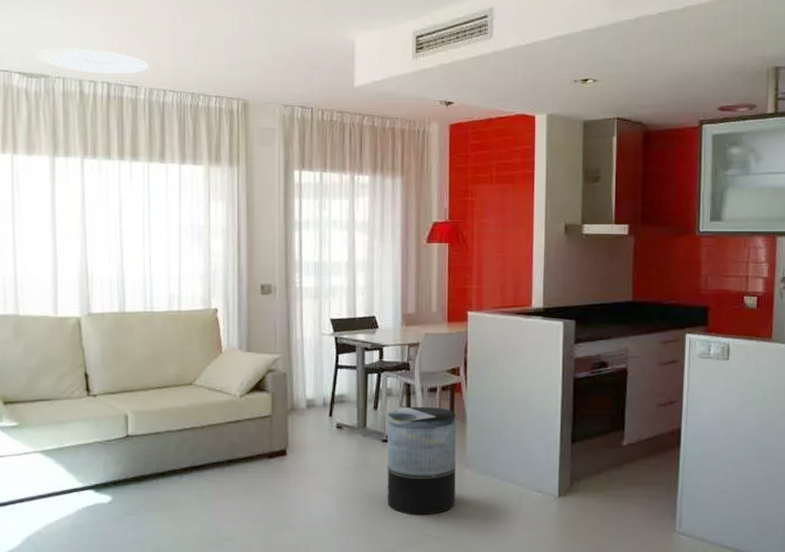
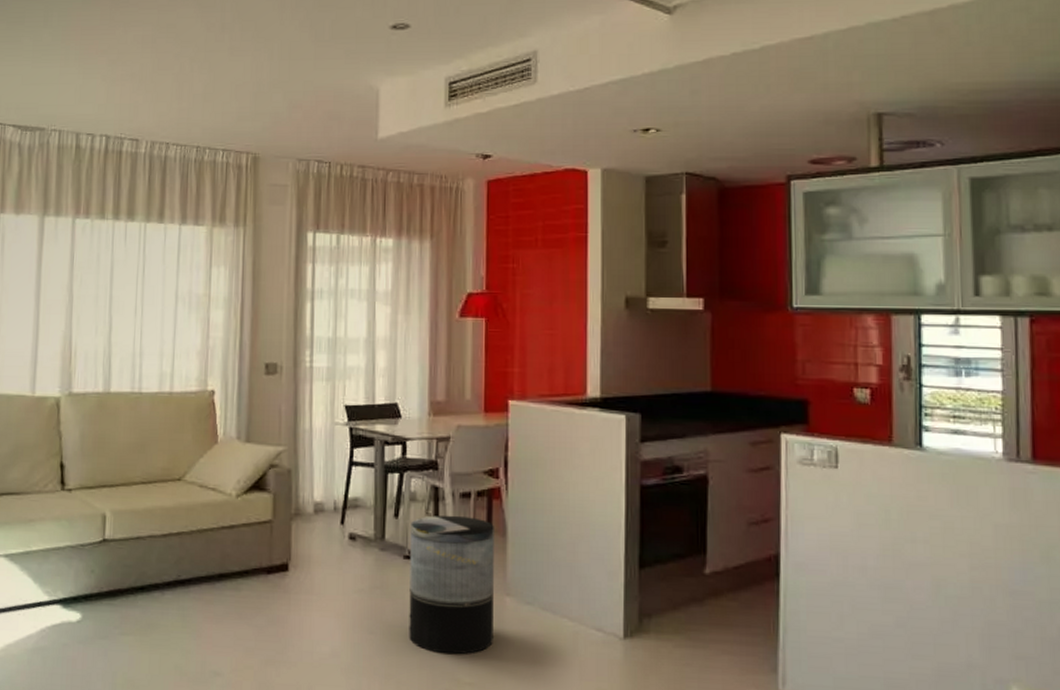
ceiling light: present [36,47,150,75] -> none [32,98,153,127]

